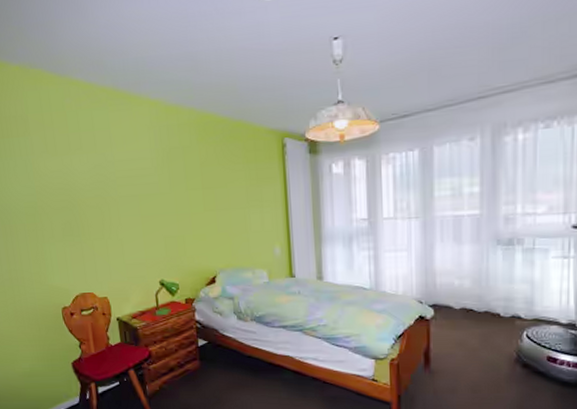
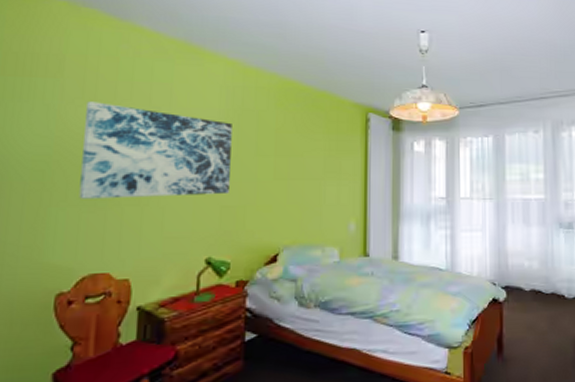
wall art: none [51,153,169,236] -> present [79,101,232,199]

